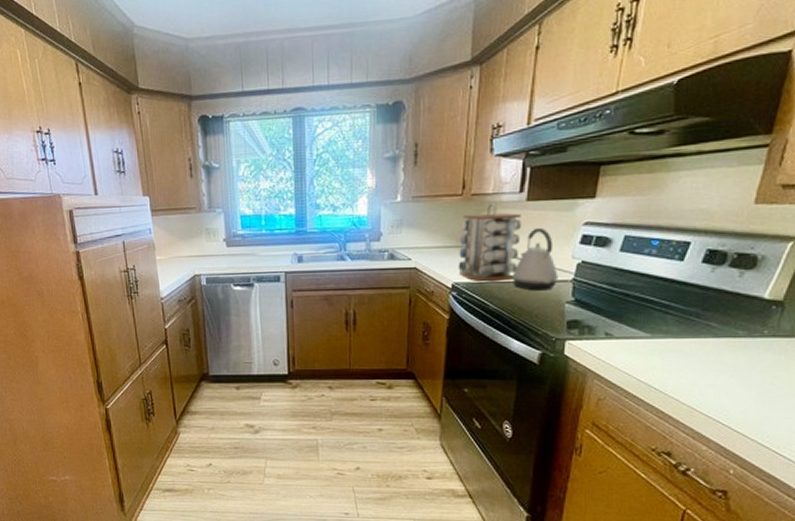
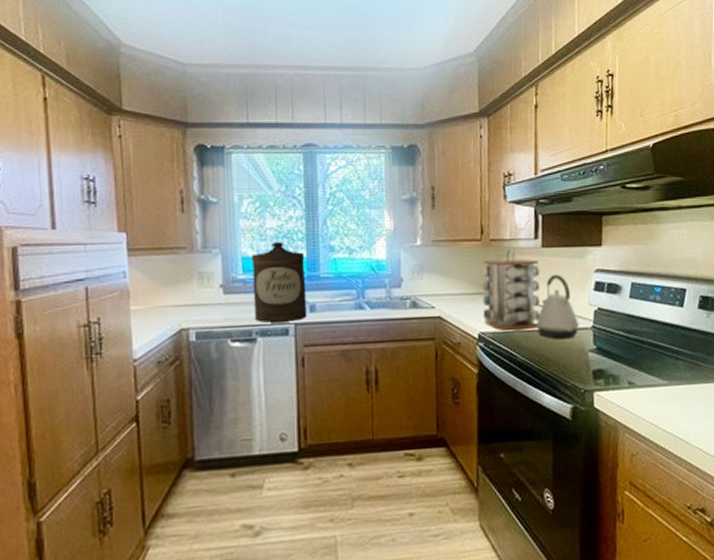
canister: none [249,201,296,271] -> present [252,241,308,323]

